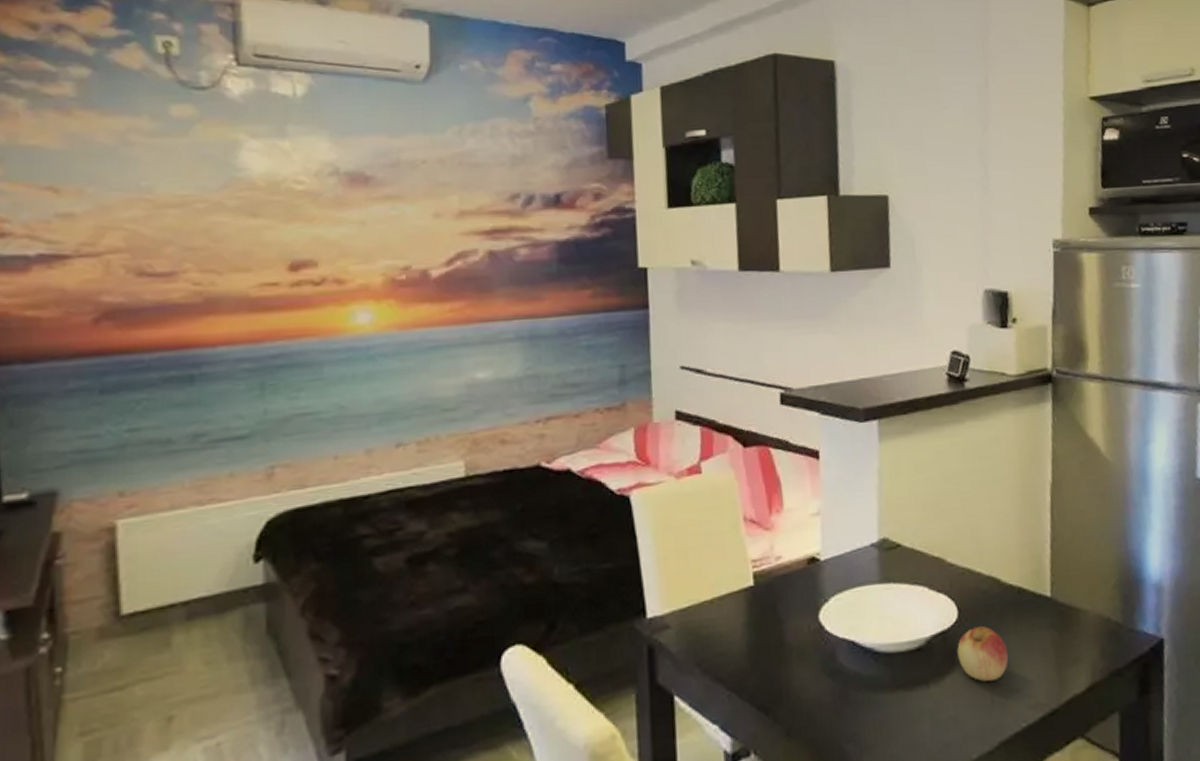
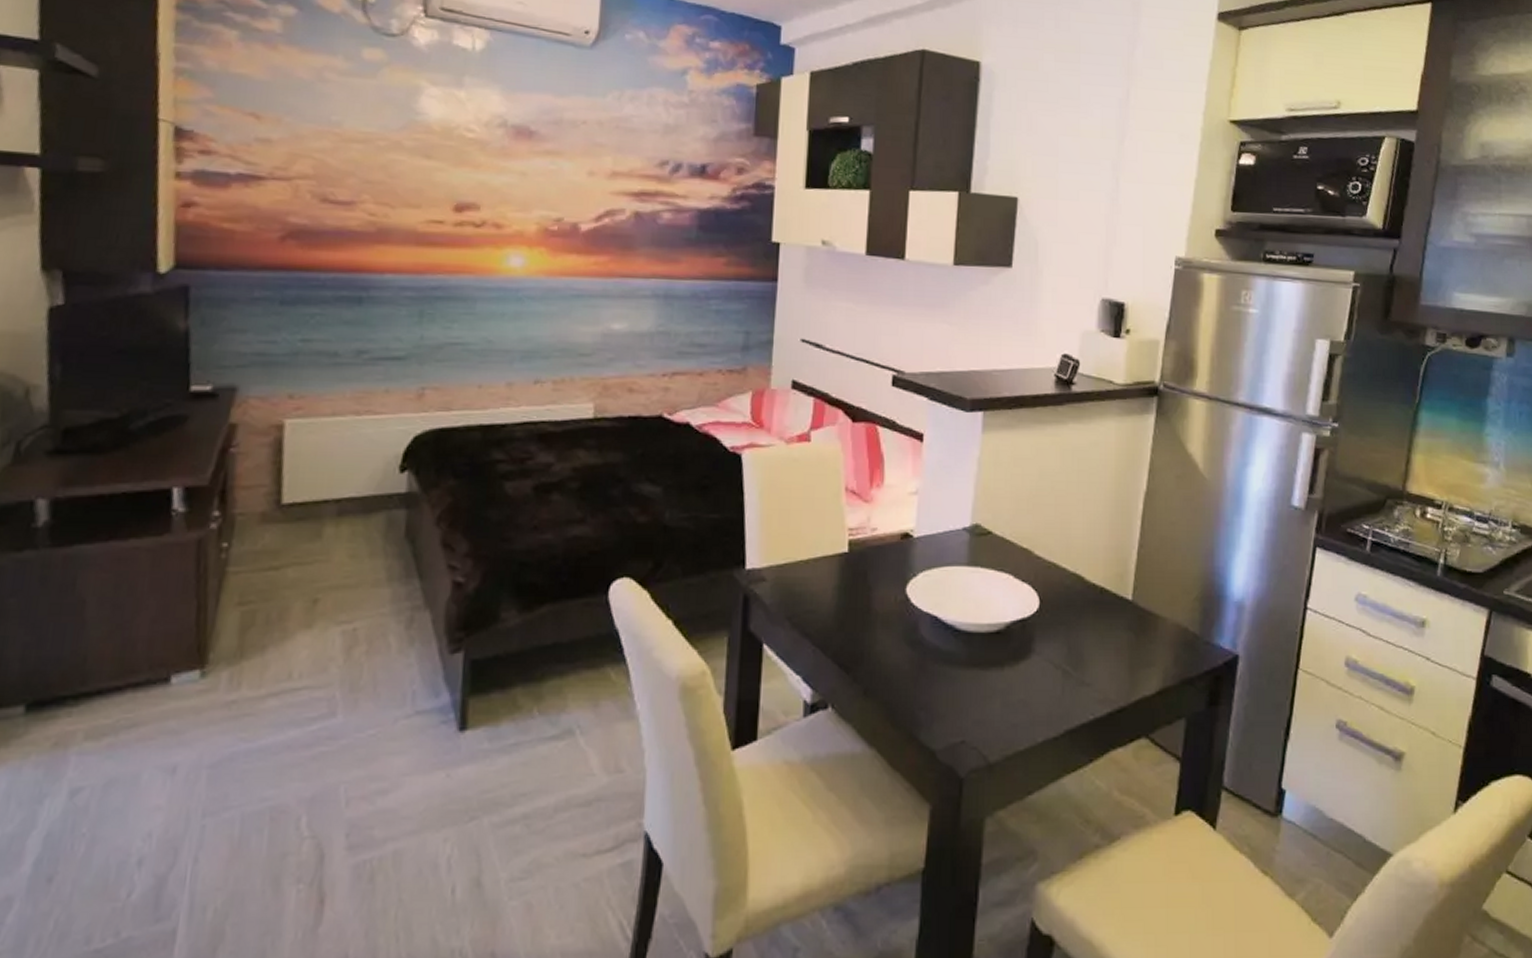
apple: present [957,625,1008,682] -> none [1035,618,1083,673]

